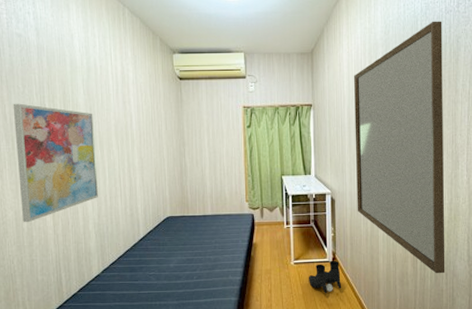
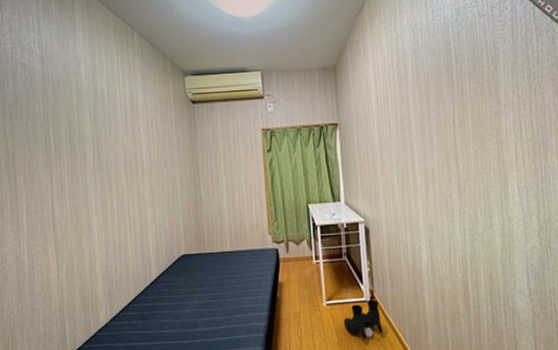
wall art: present [13,103,99,223] -> none [16,136,107,267]
home mirror: present [354,21,445,274] -> none [382,26,504,312]

